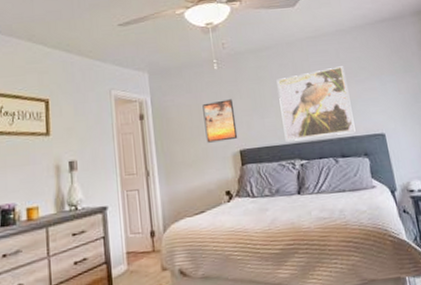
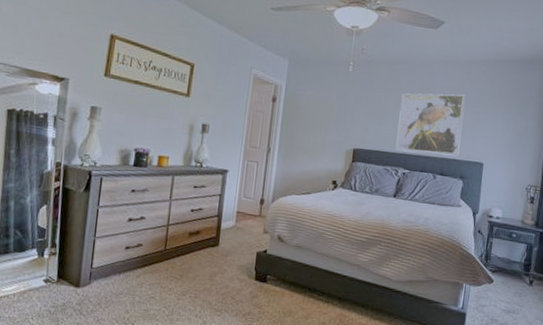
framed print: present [202,99,238,143] -> none [326,100,358,138]

